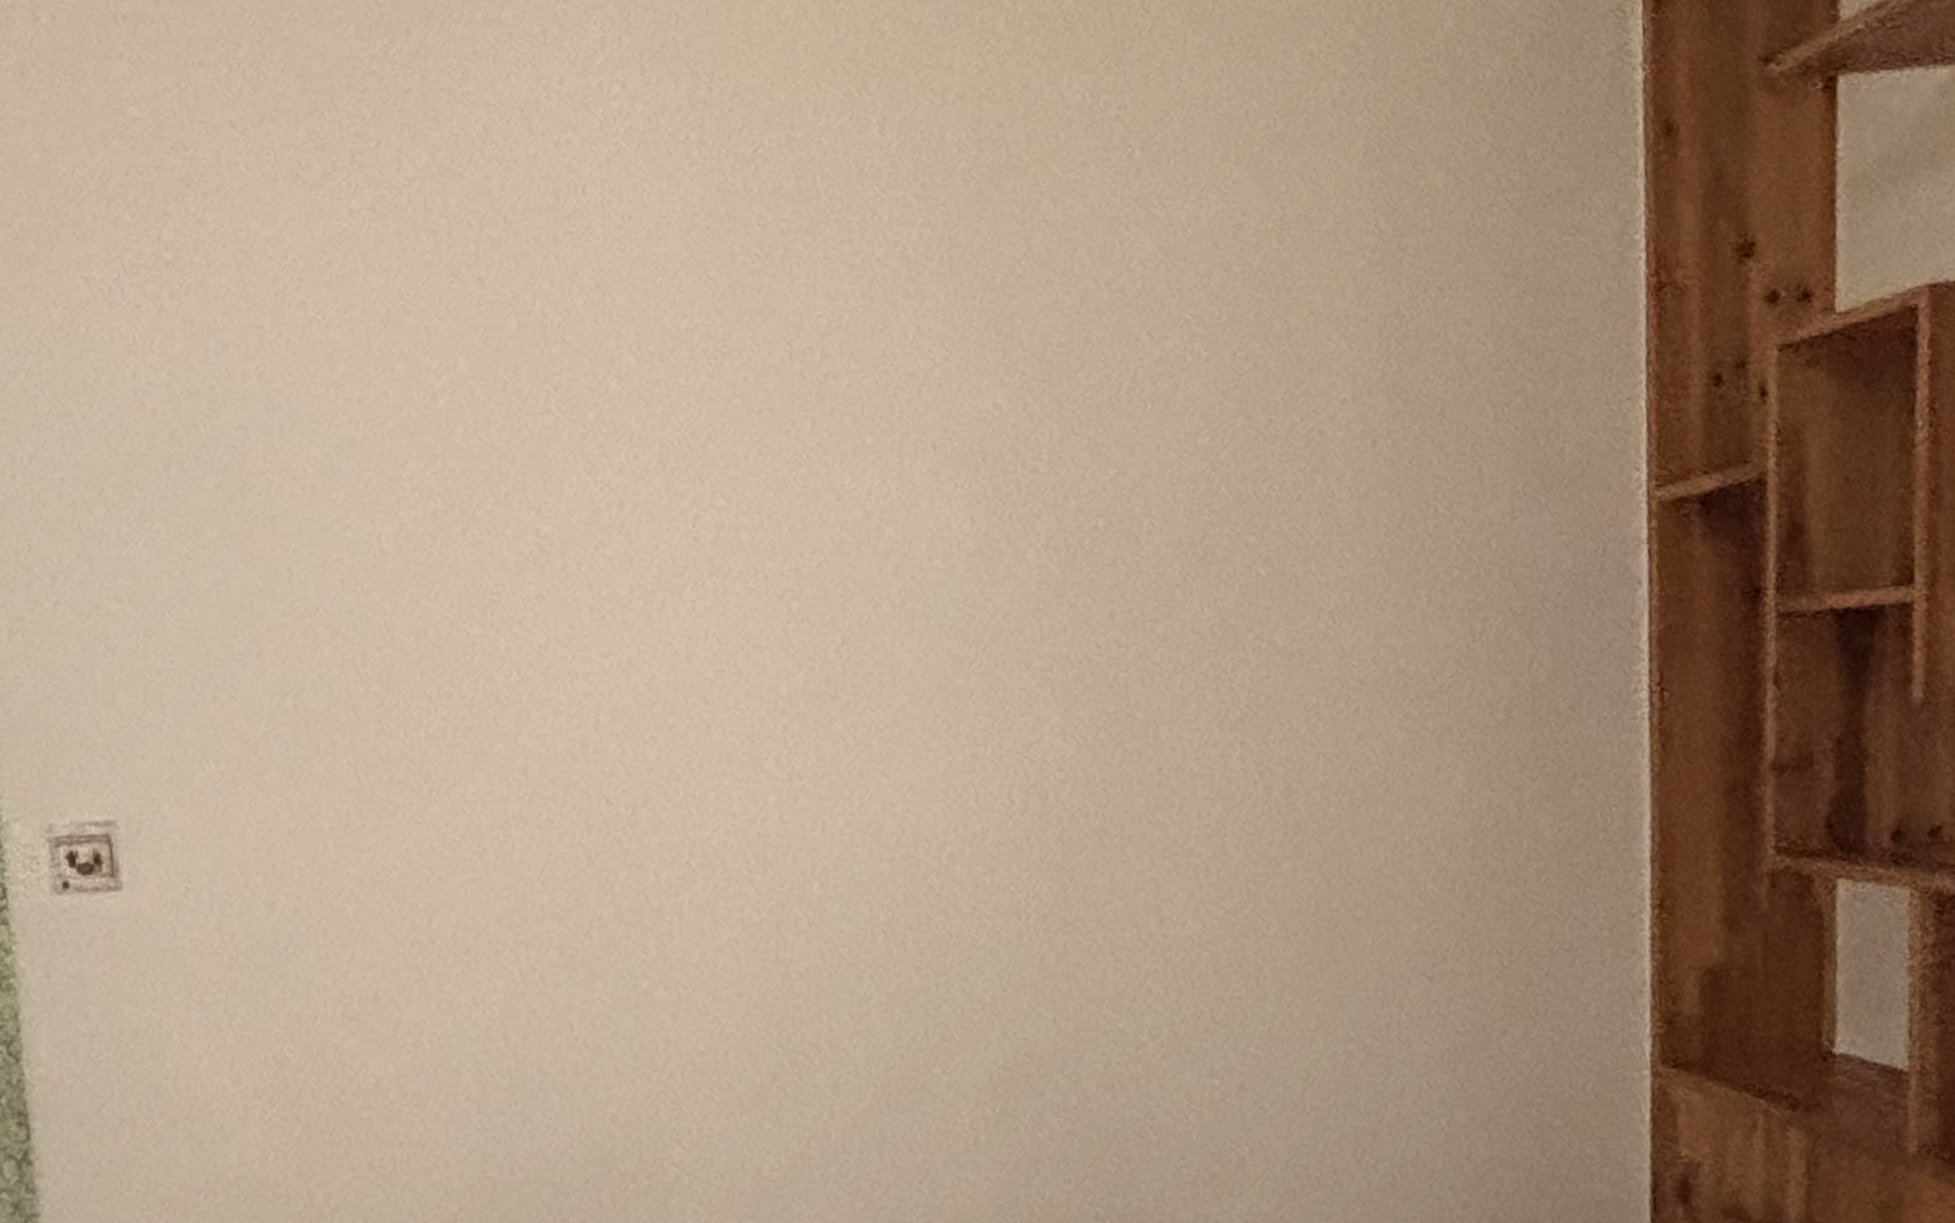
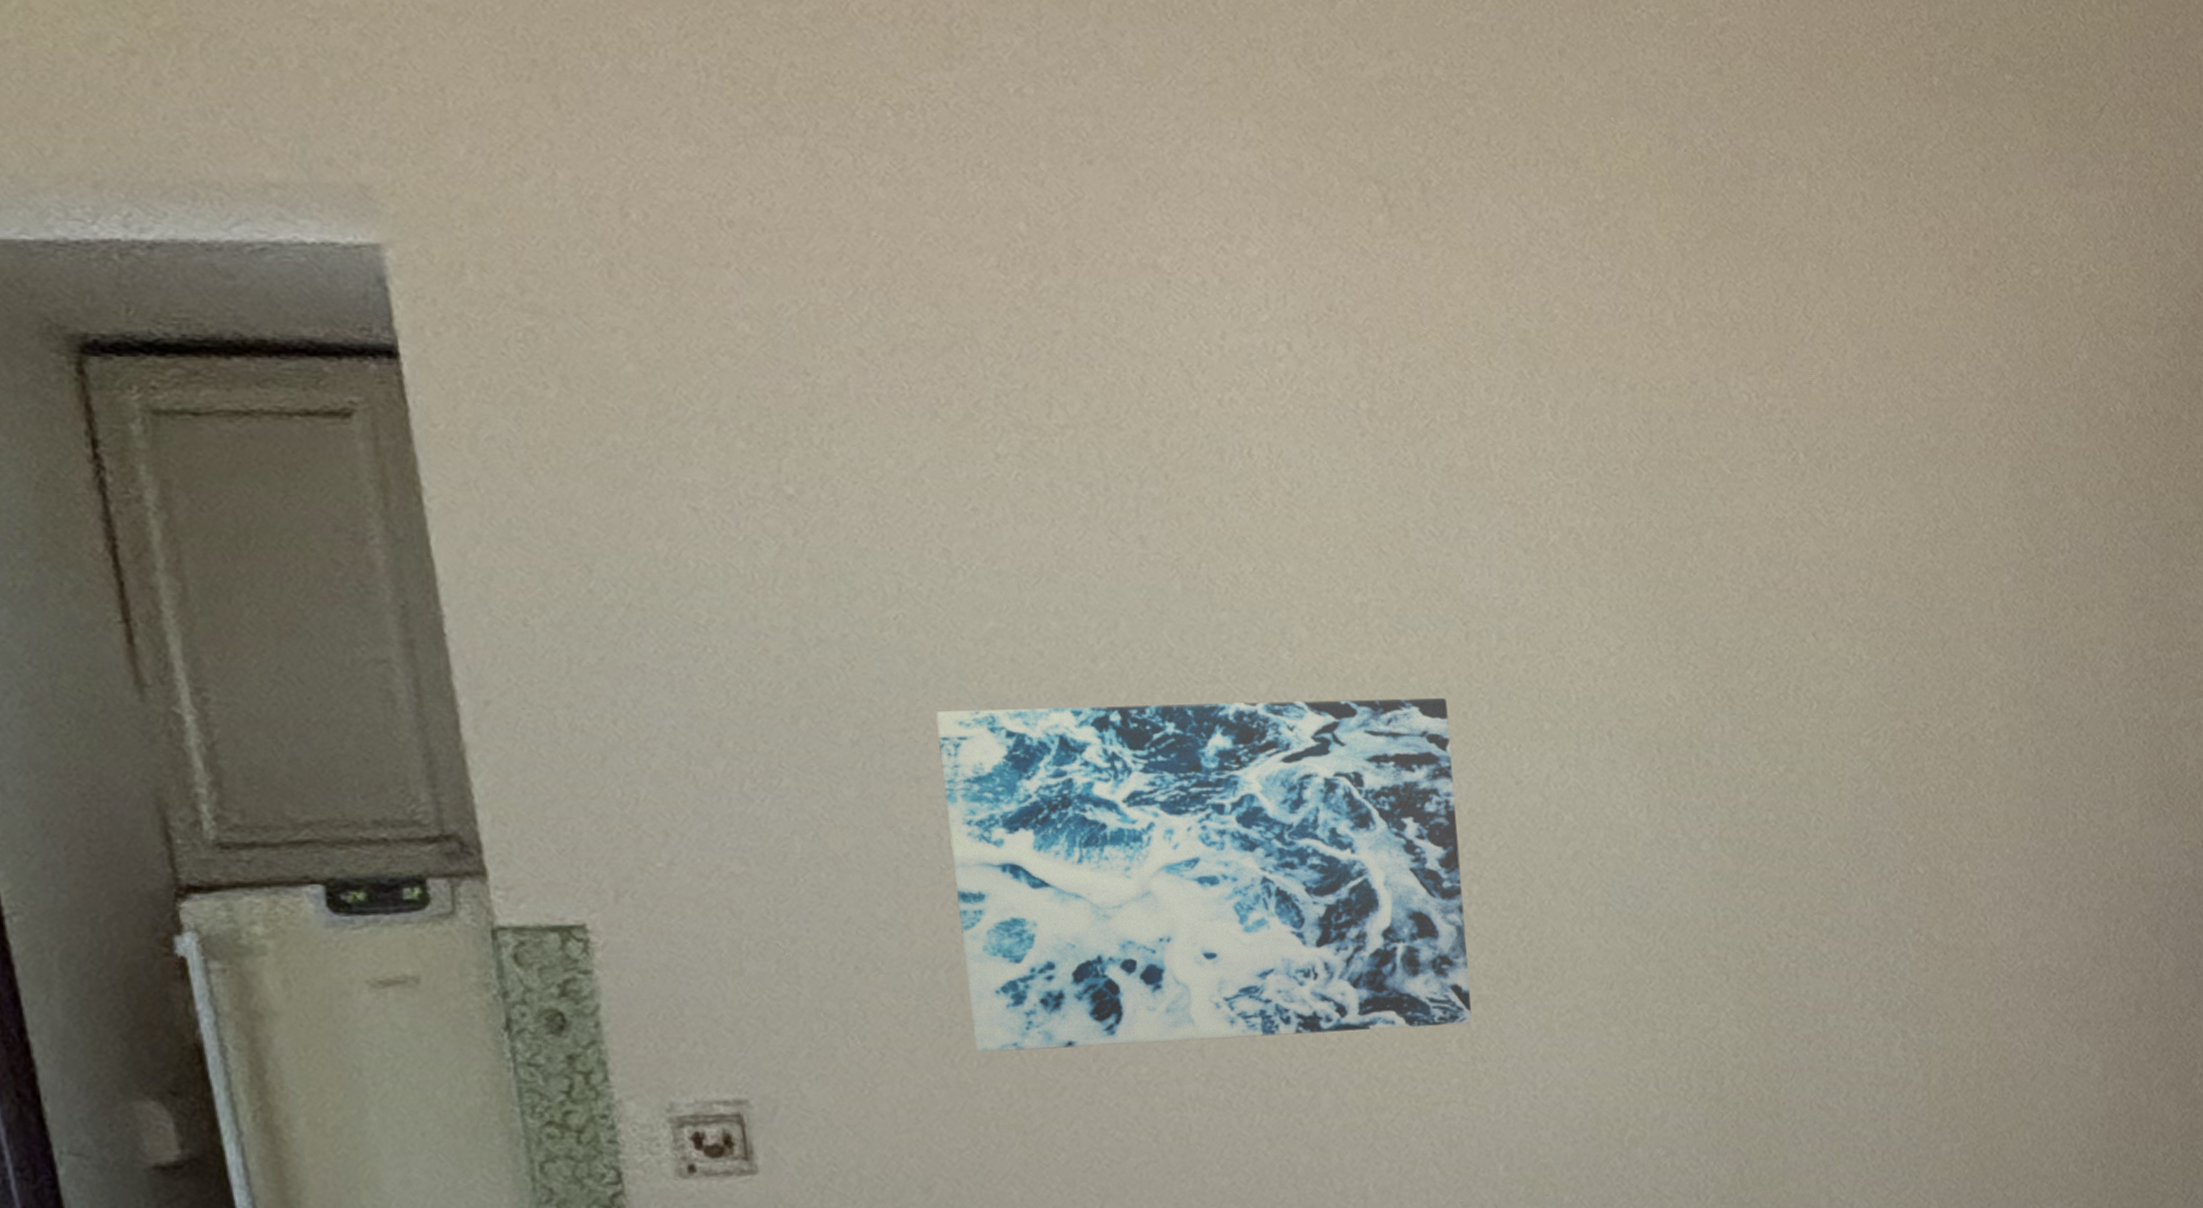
wall art: none [290,418,789,774] -> present [936,697,1472,1052]

